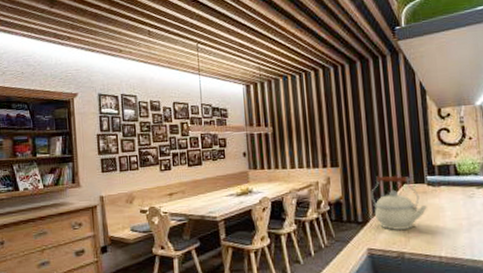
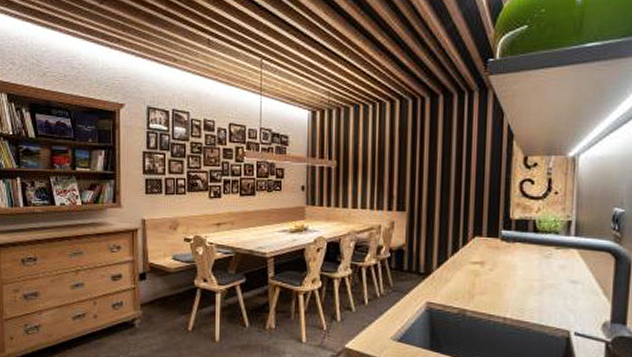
kettle: present [371,175,427,230] -> none [437,225,497,286]

